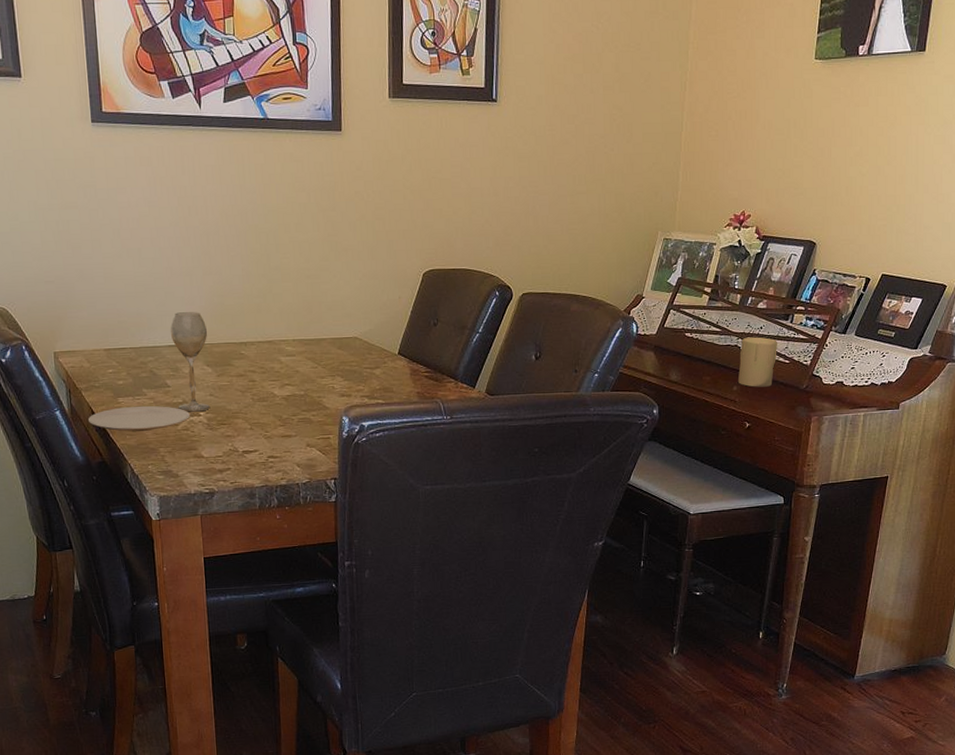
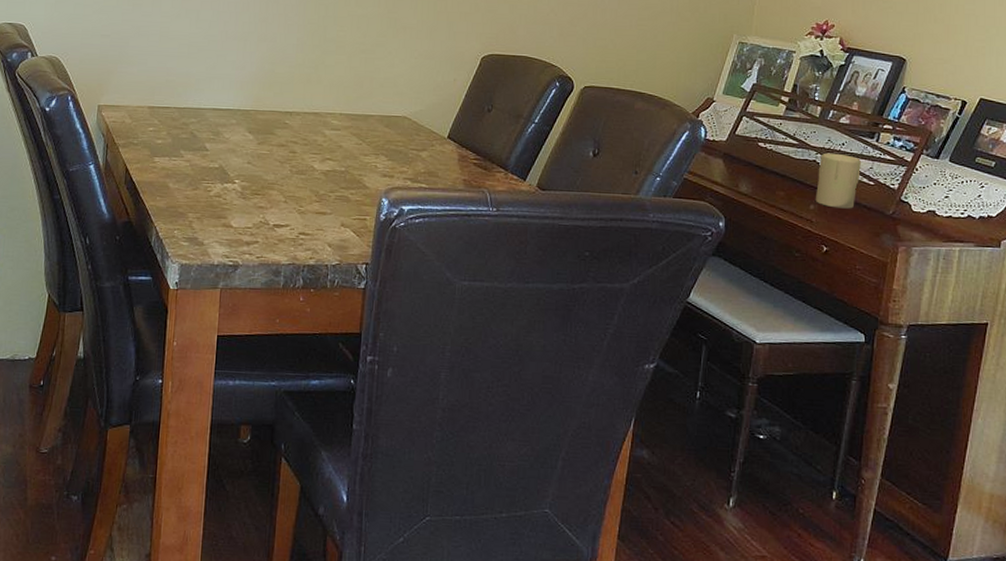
plate: present [88,405,191,432] -> none [121,166,225,194]
wineglass: present [170,312,211,412] -> none [213,76,255,179]

